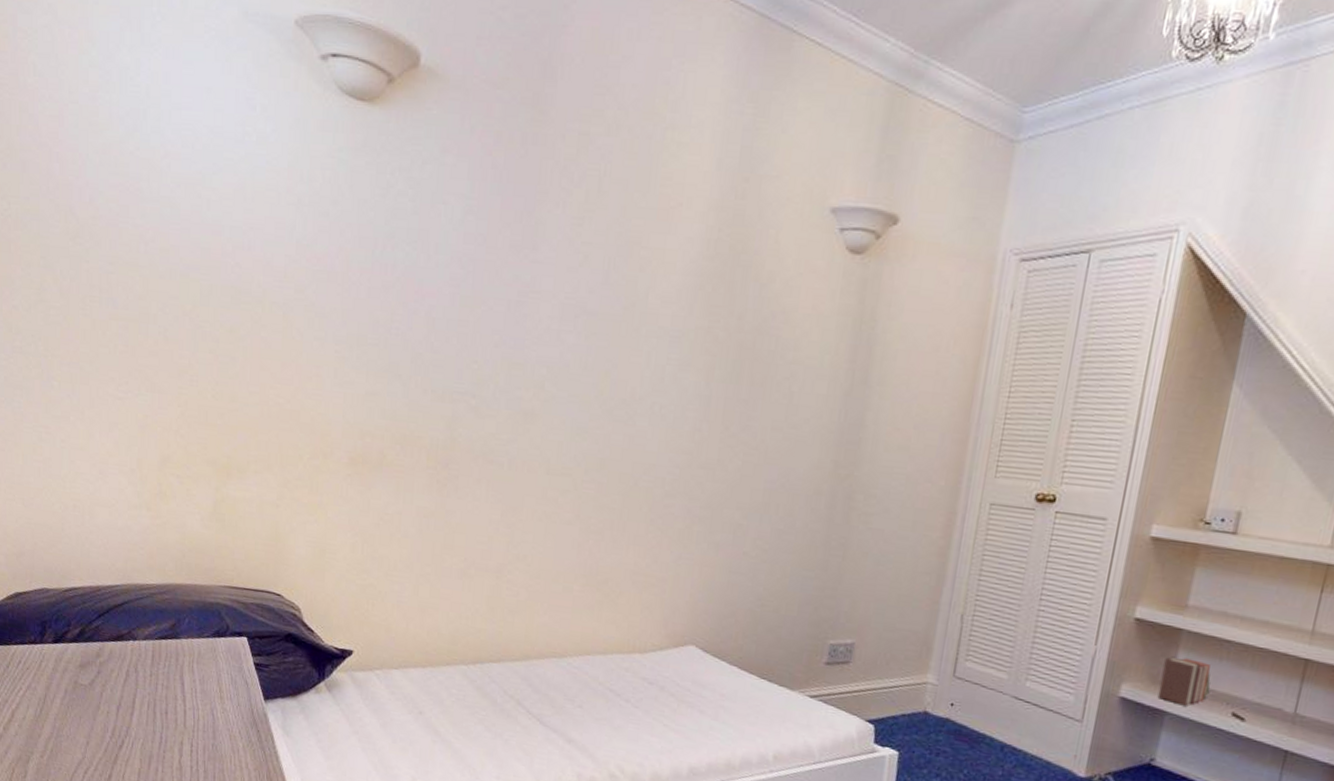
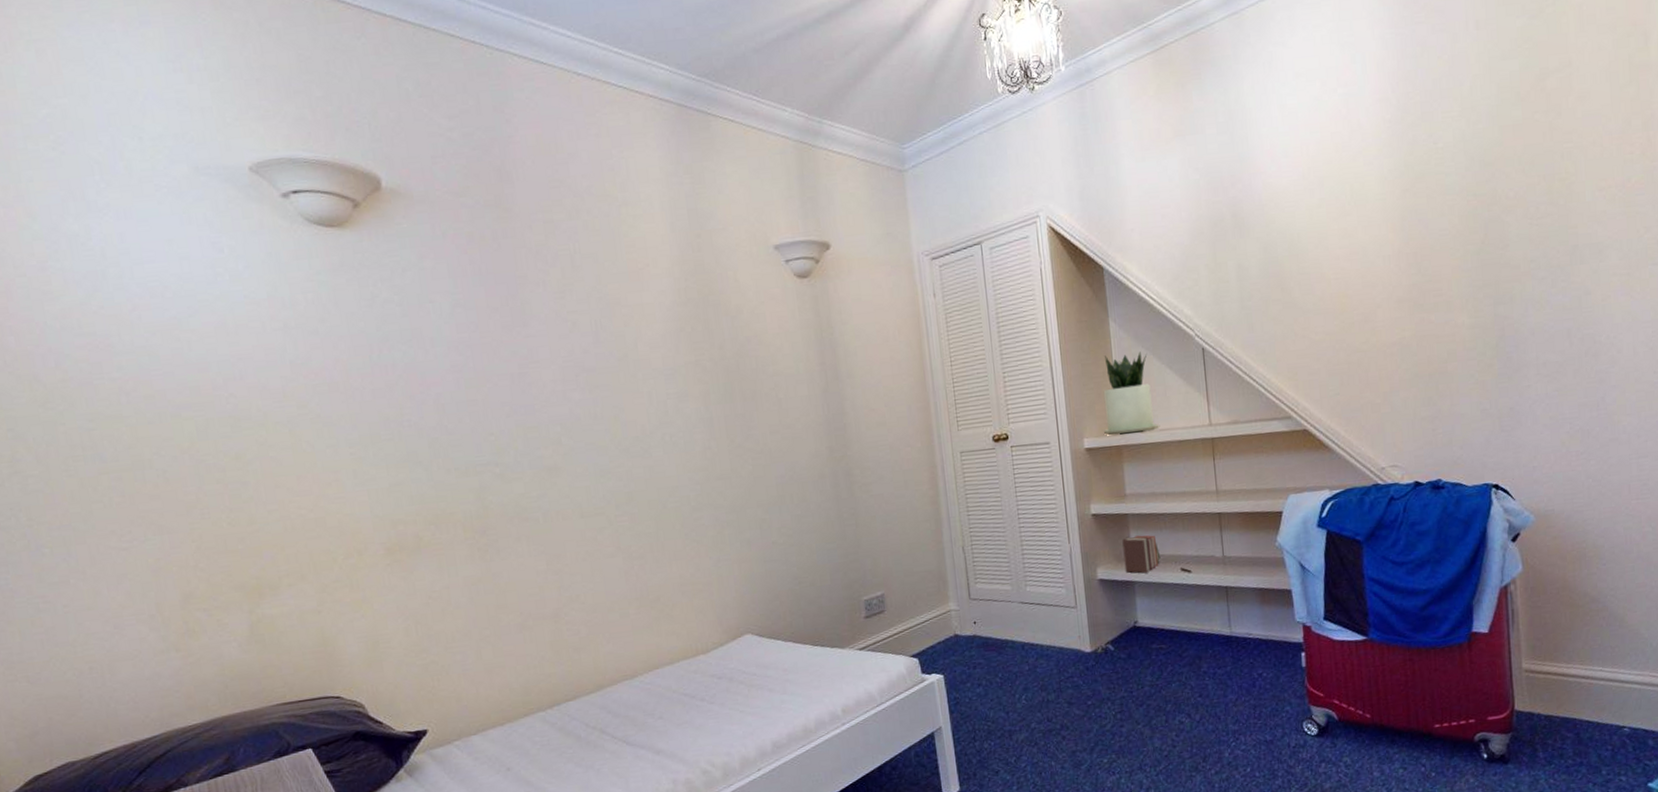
planter: none [1181,427,1273,536] -> present [1103,351,1159,436]

